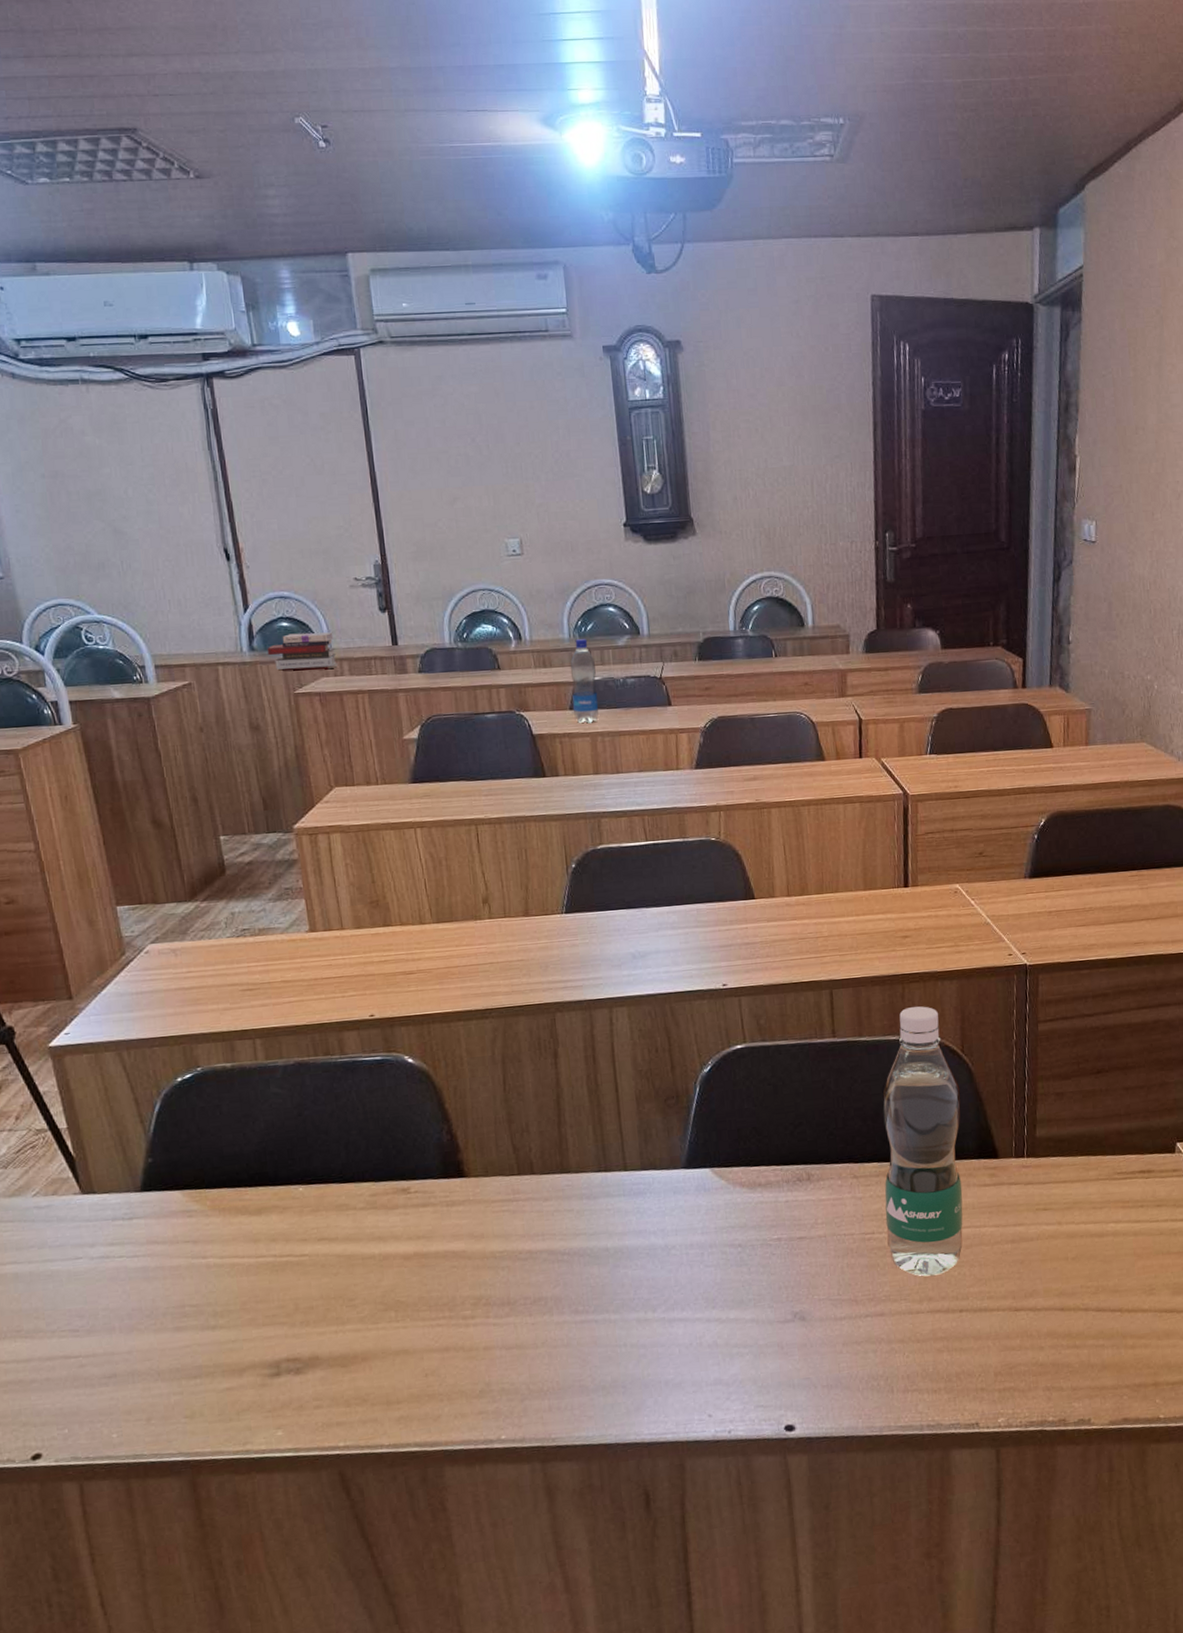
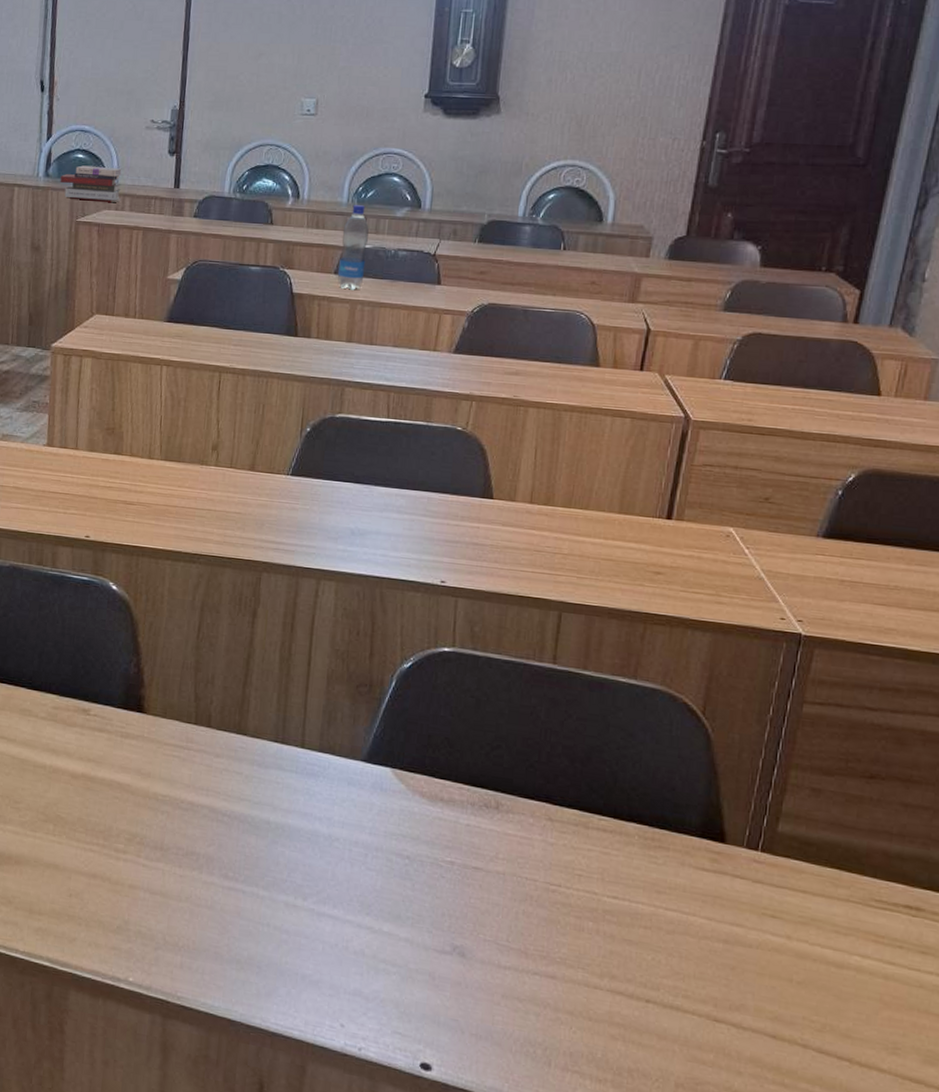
bottle: present [882,1006,963,1277] -> none [574,650,693,954]

